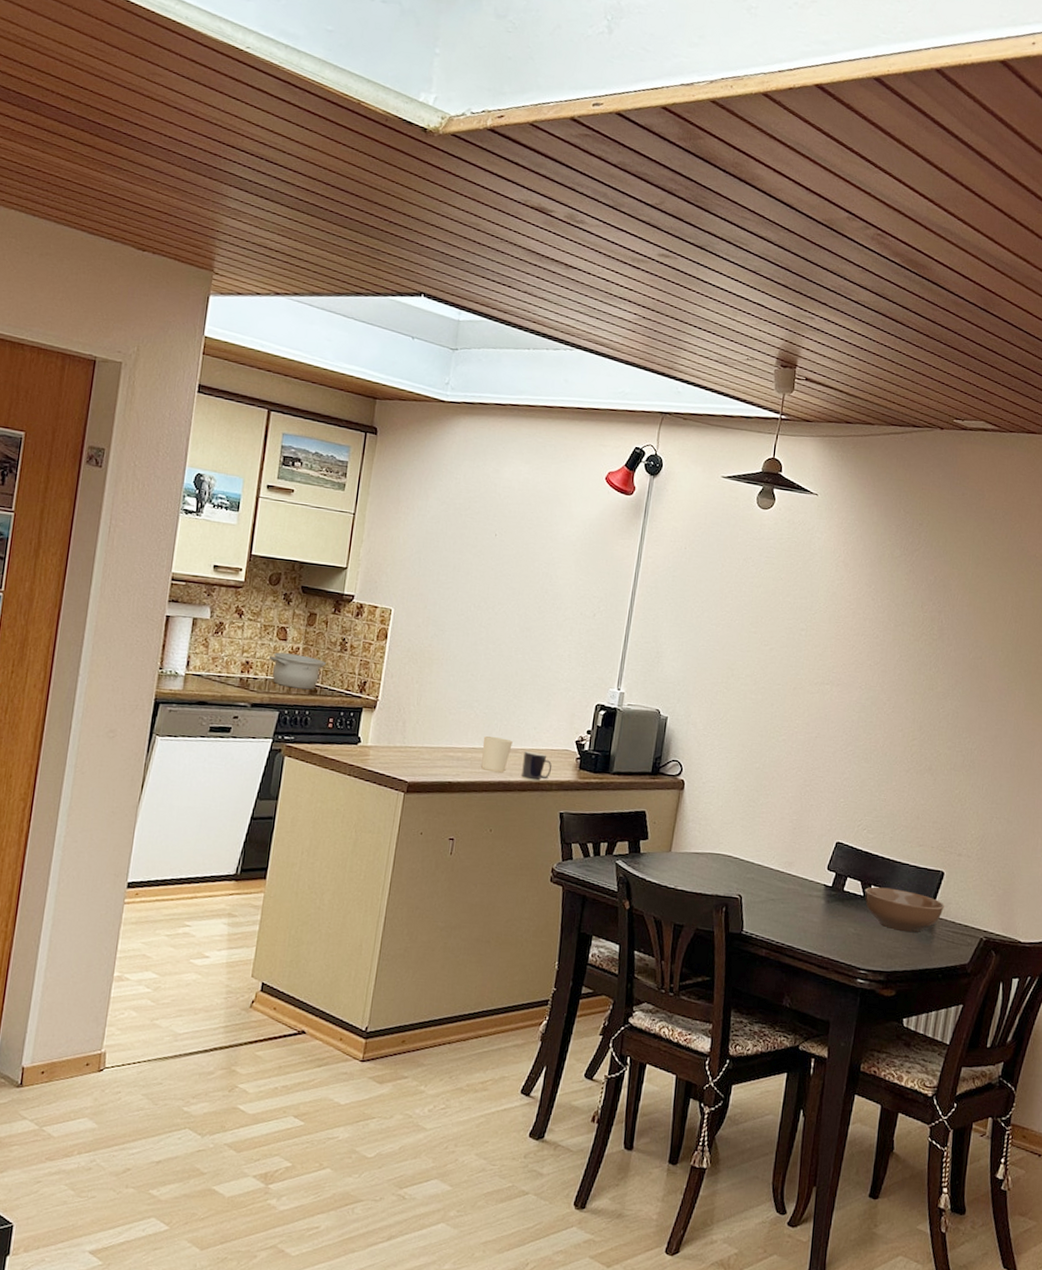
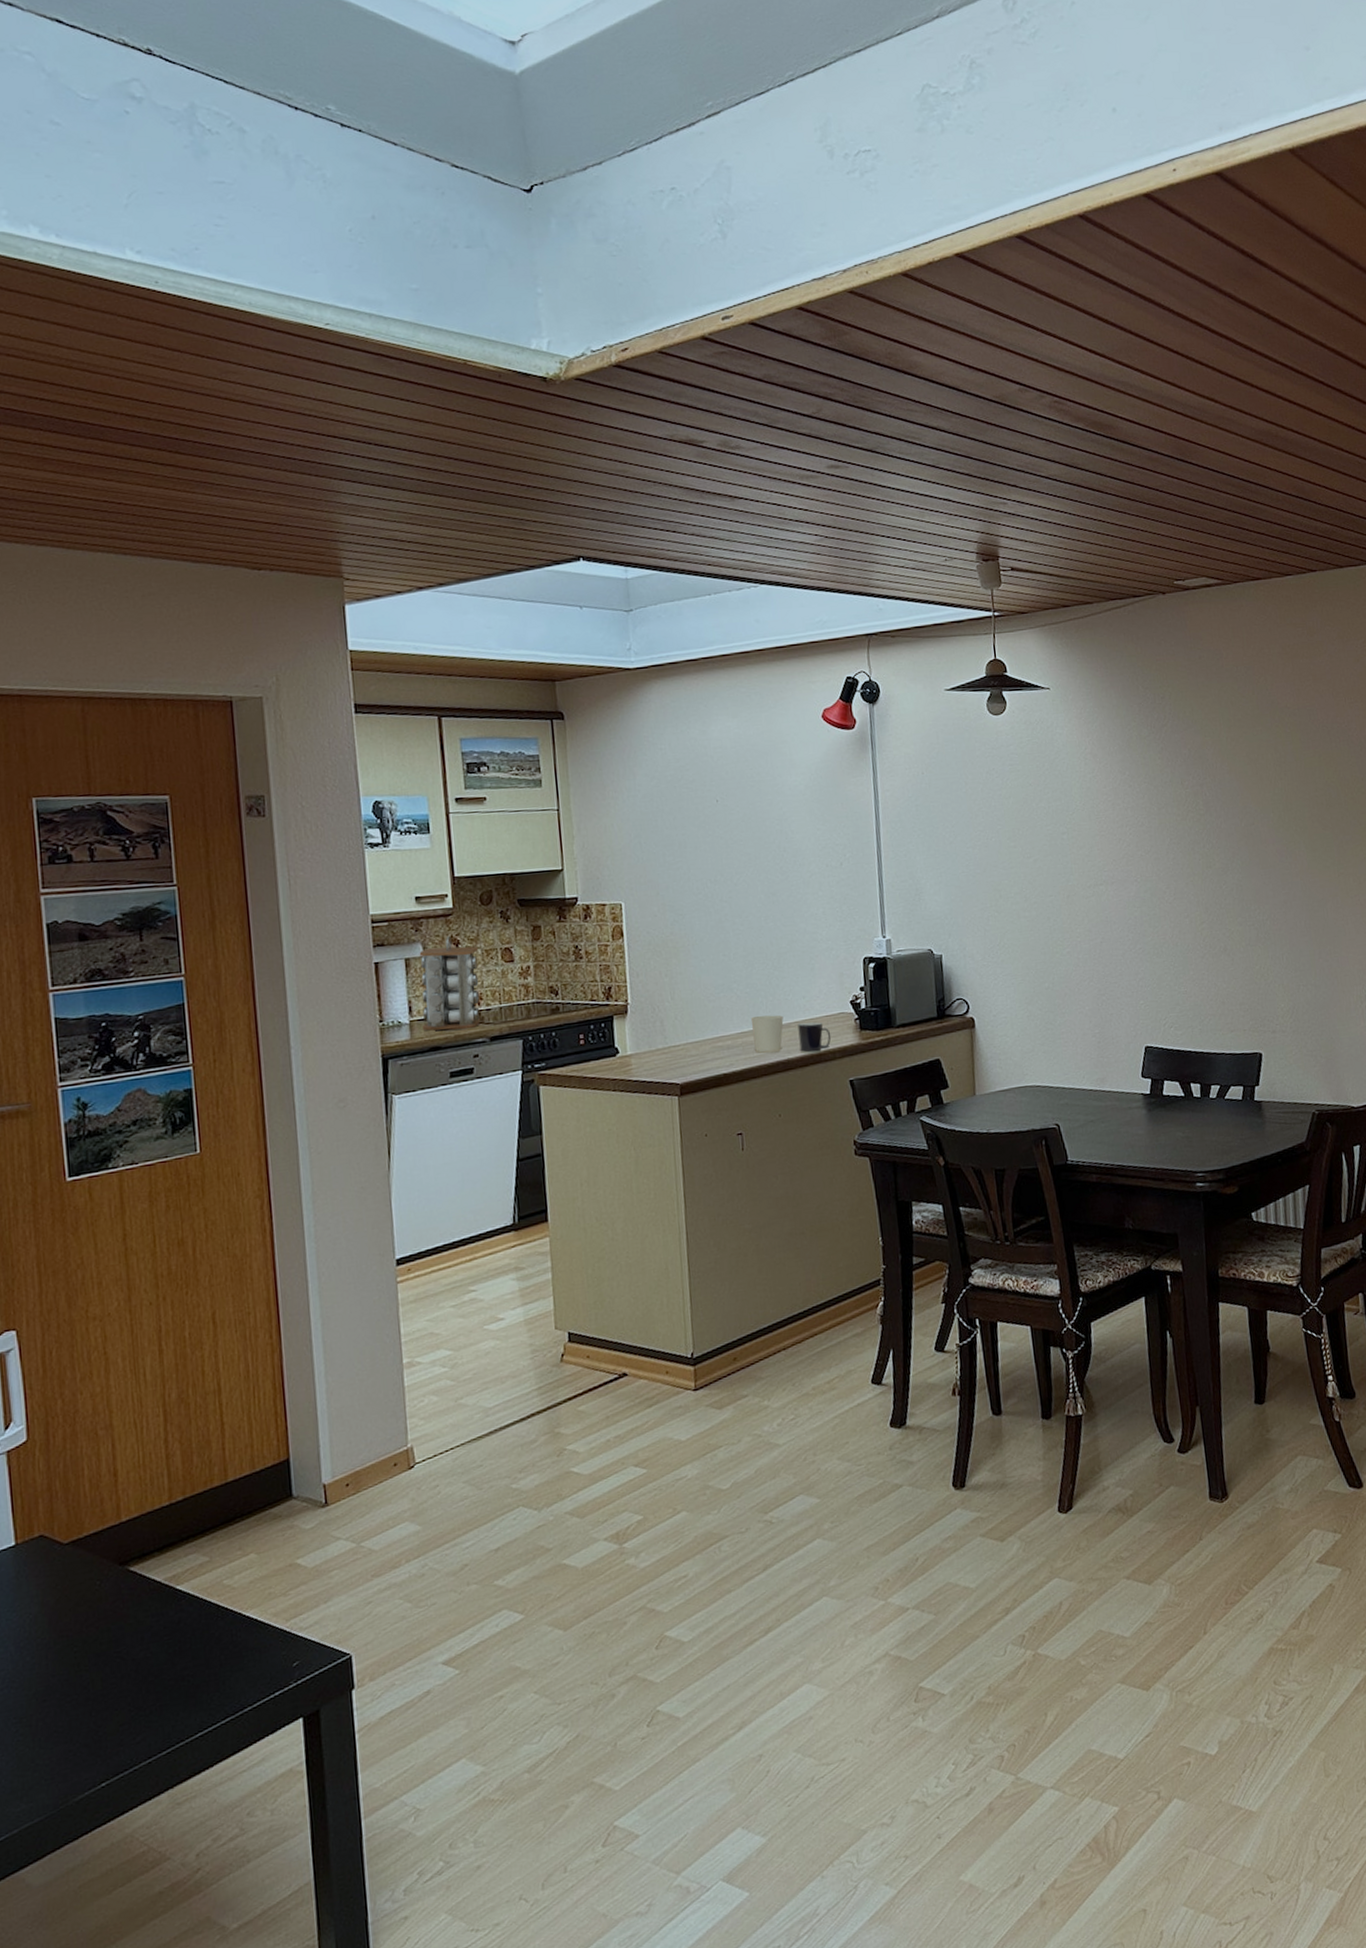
spice rack: none [194,605,259,693] -> present [419,935,481,1032]
cooking pot: present [270,652,326,690] -> none [499,973,563,1012]
bowl: present [865,886,945,933] -> none [1185,1080,1270,1124]

